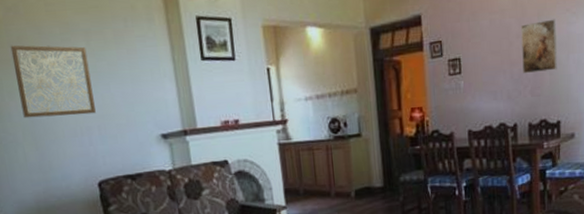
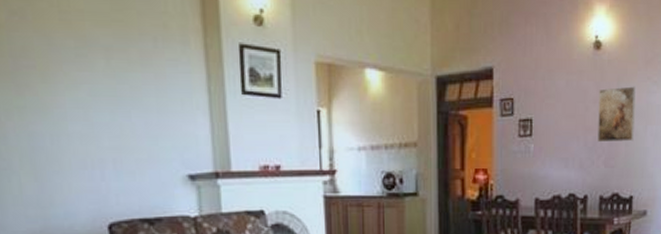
wall art: present [10,45,96,119] -> none [12,55,112,145]

